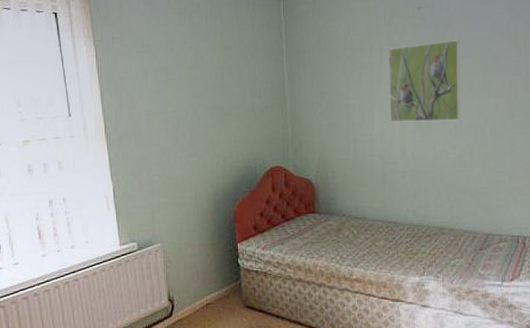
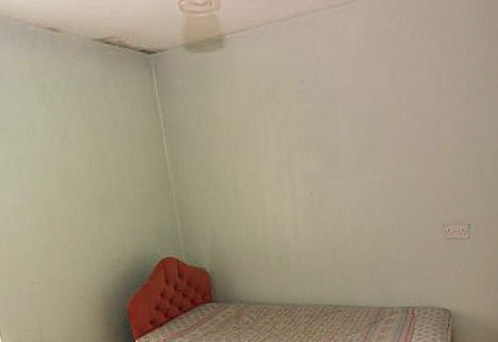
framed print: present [388,40,461,123] -> none [273,115,350,204]

